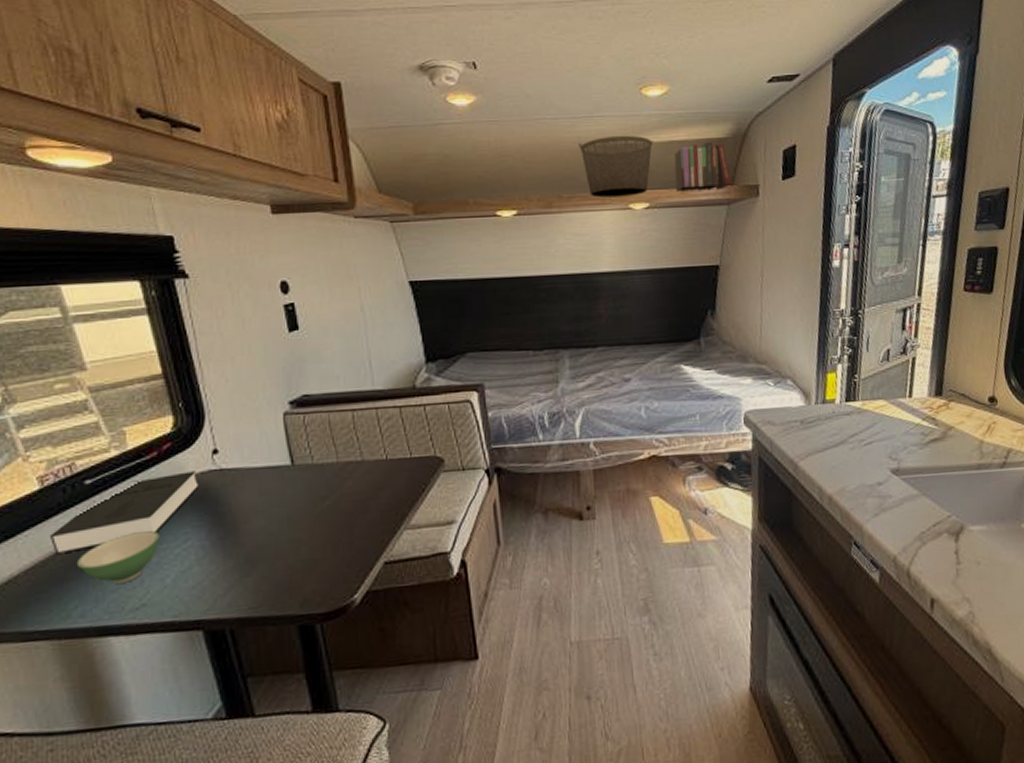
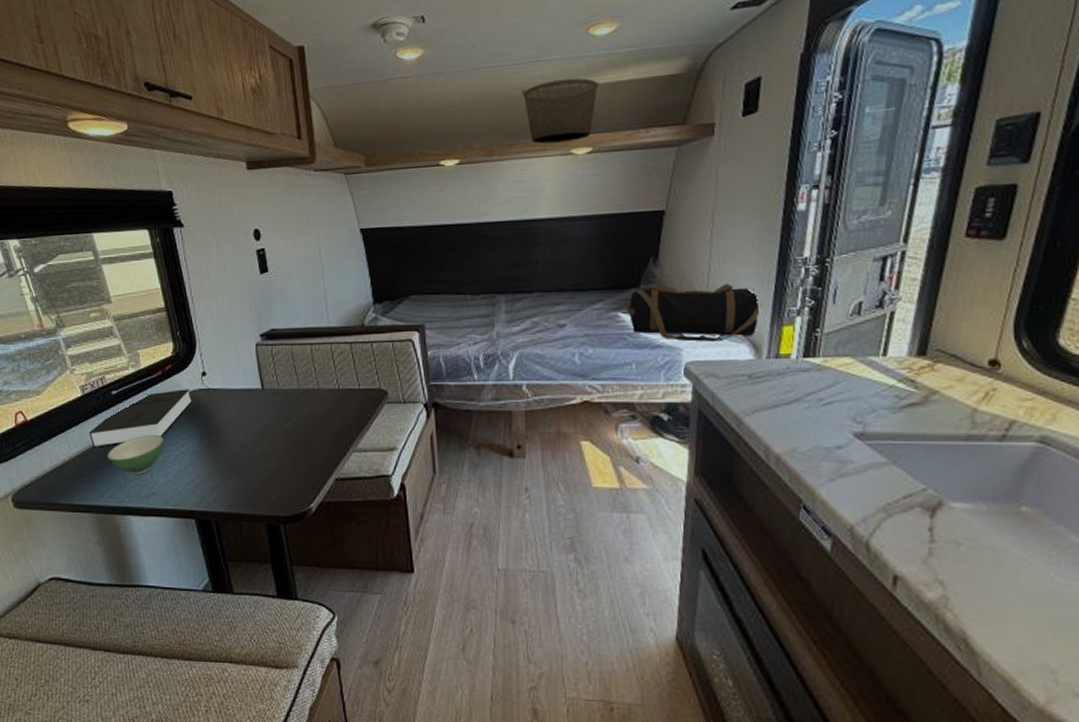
books: present [674,142,732,192] -> none [620,80,683,135]
duffel bag: none [689,335,809,391] -> present [627,283,762,342]

